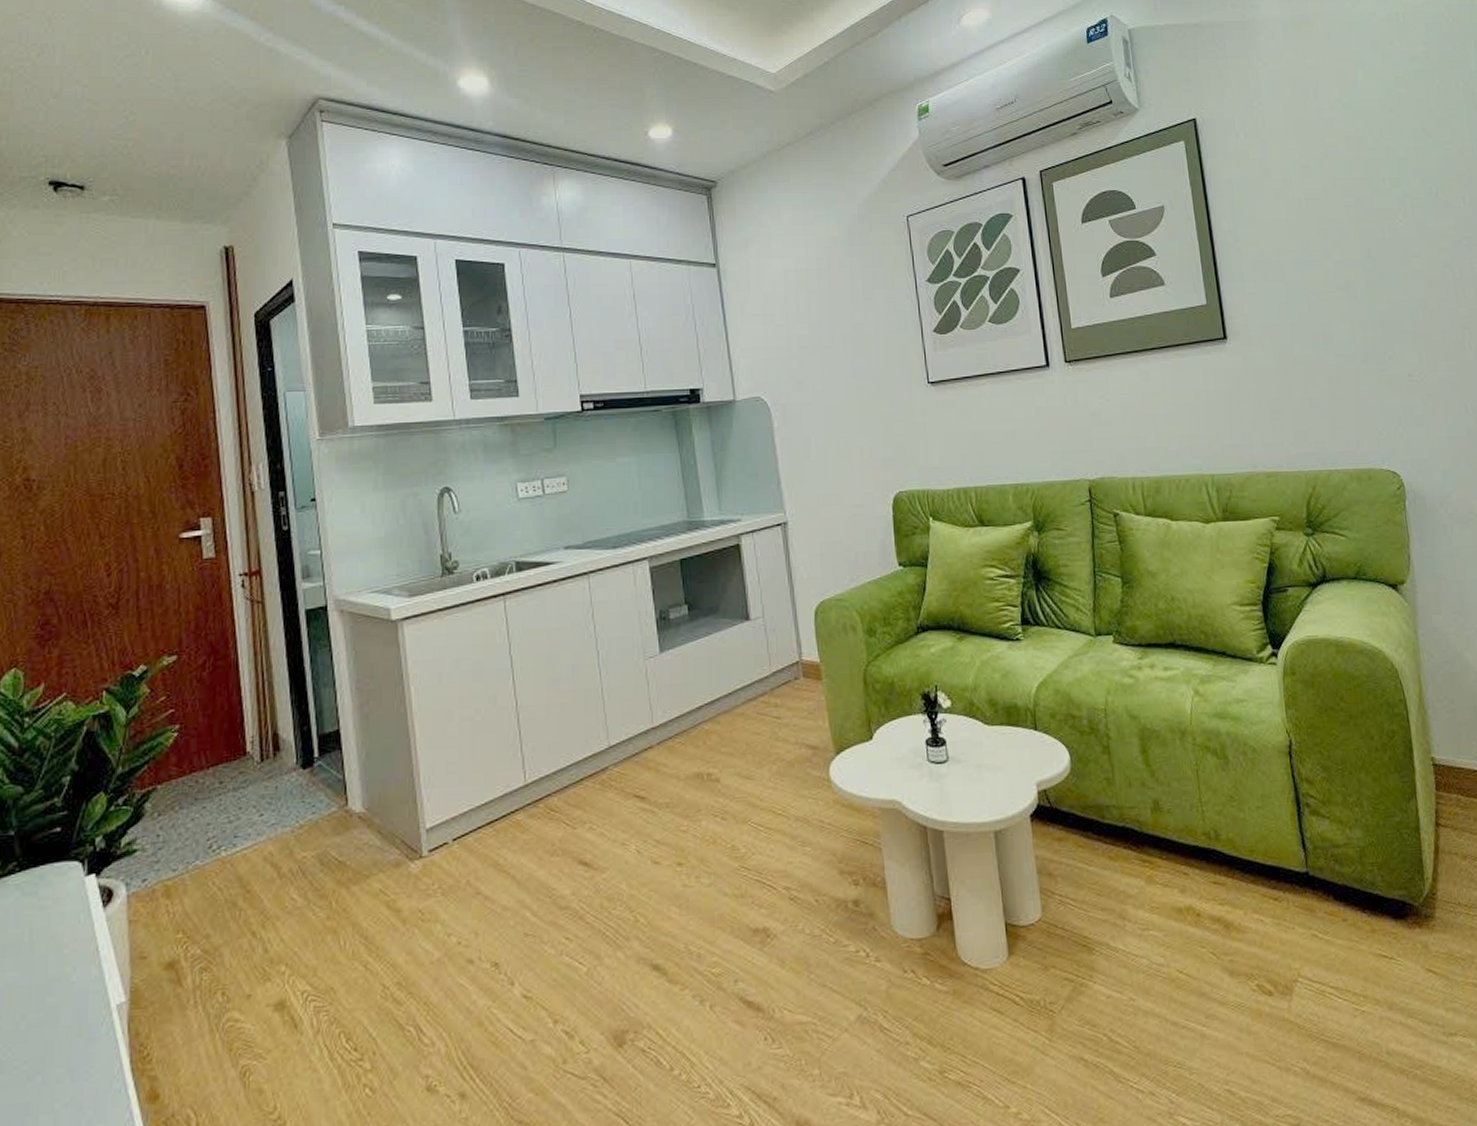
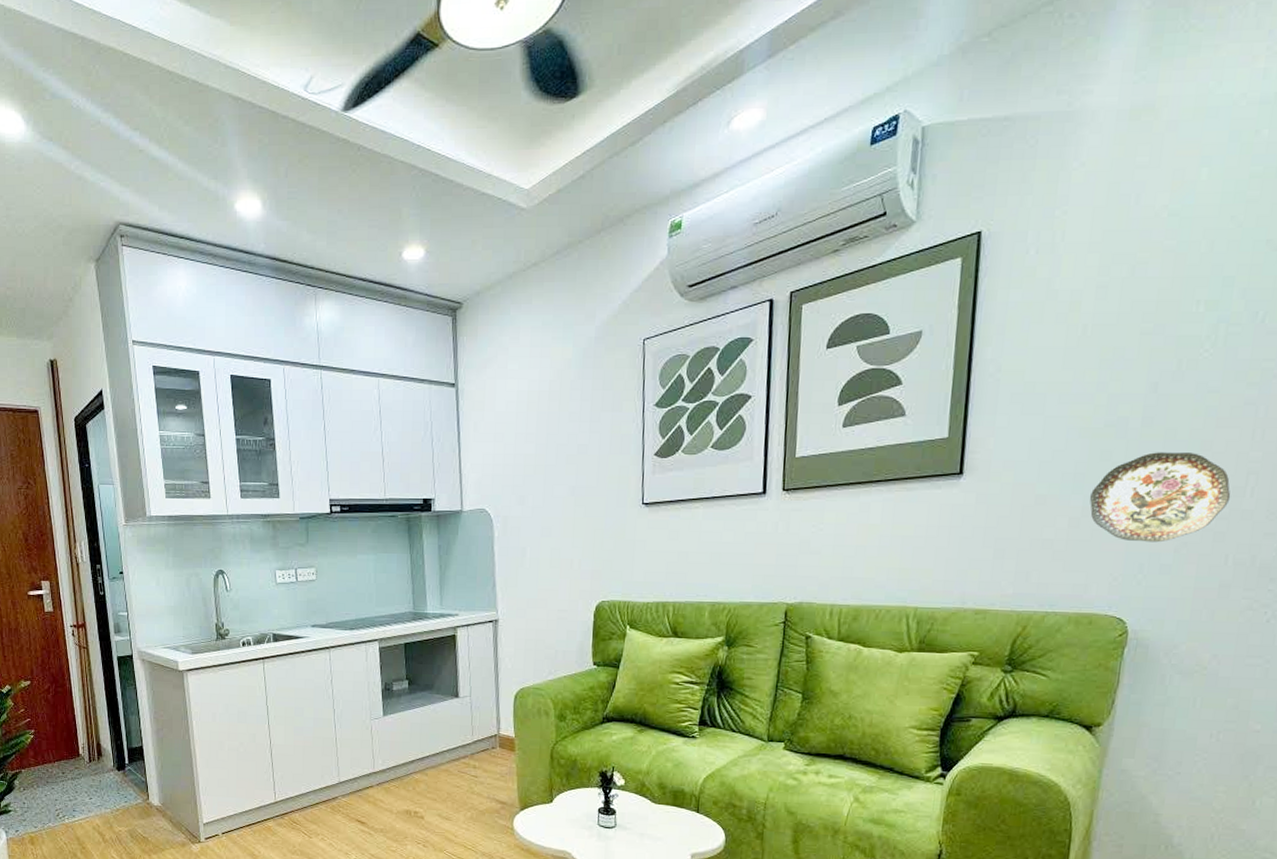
decorative plate: none [1340,311,1455,396] -> present [1089,452,1231,543]

